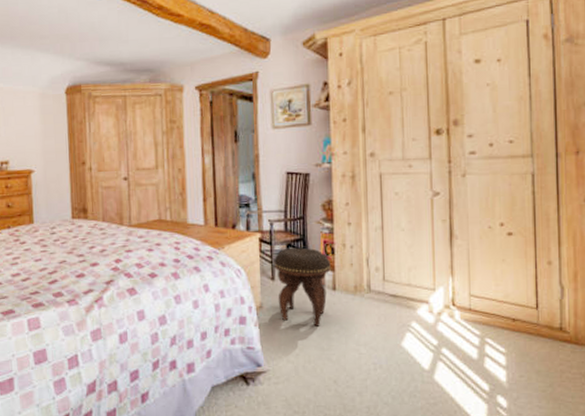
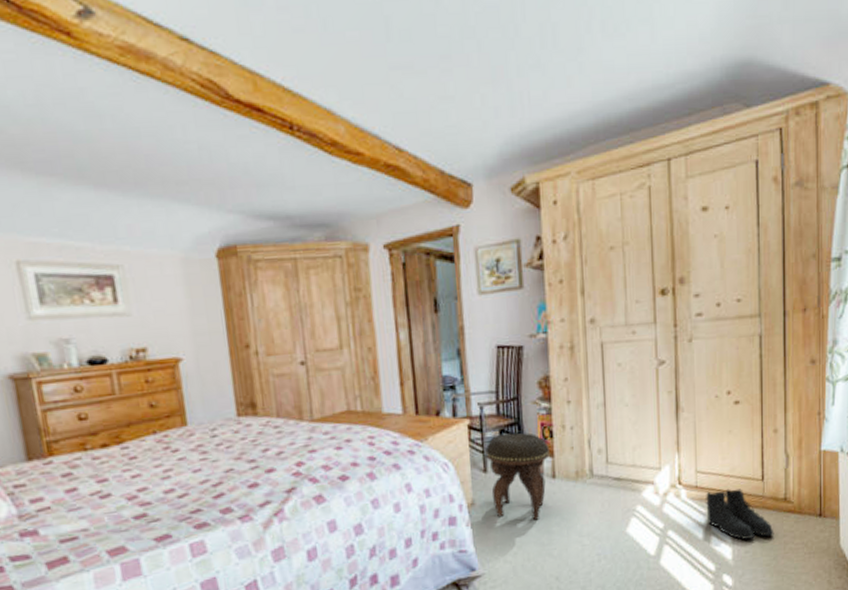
boots: none [478,314,550,364] -> present [705,488,774,540]

